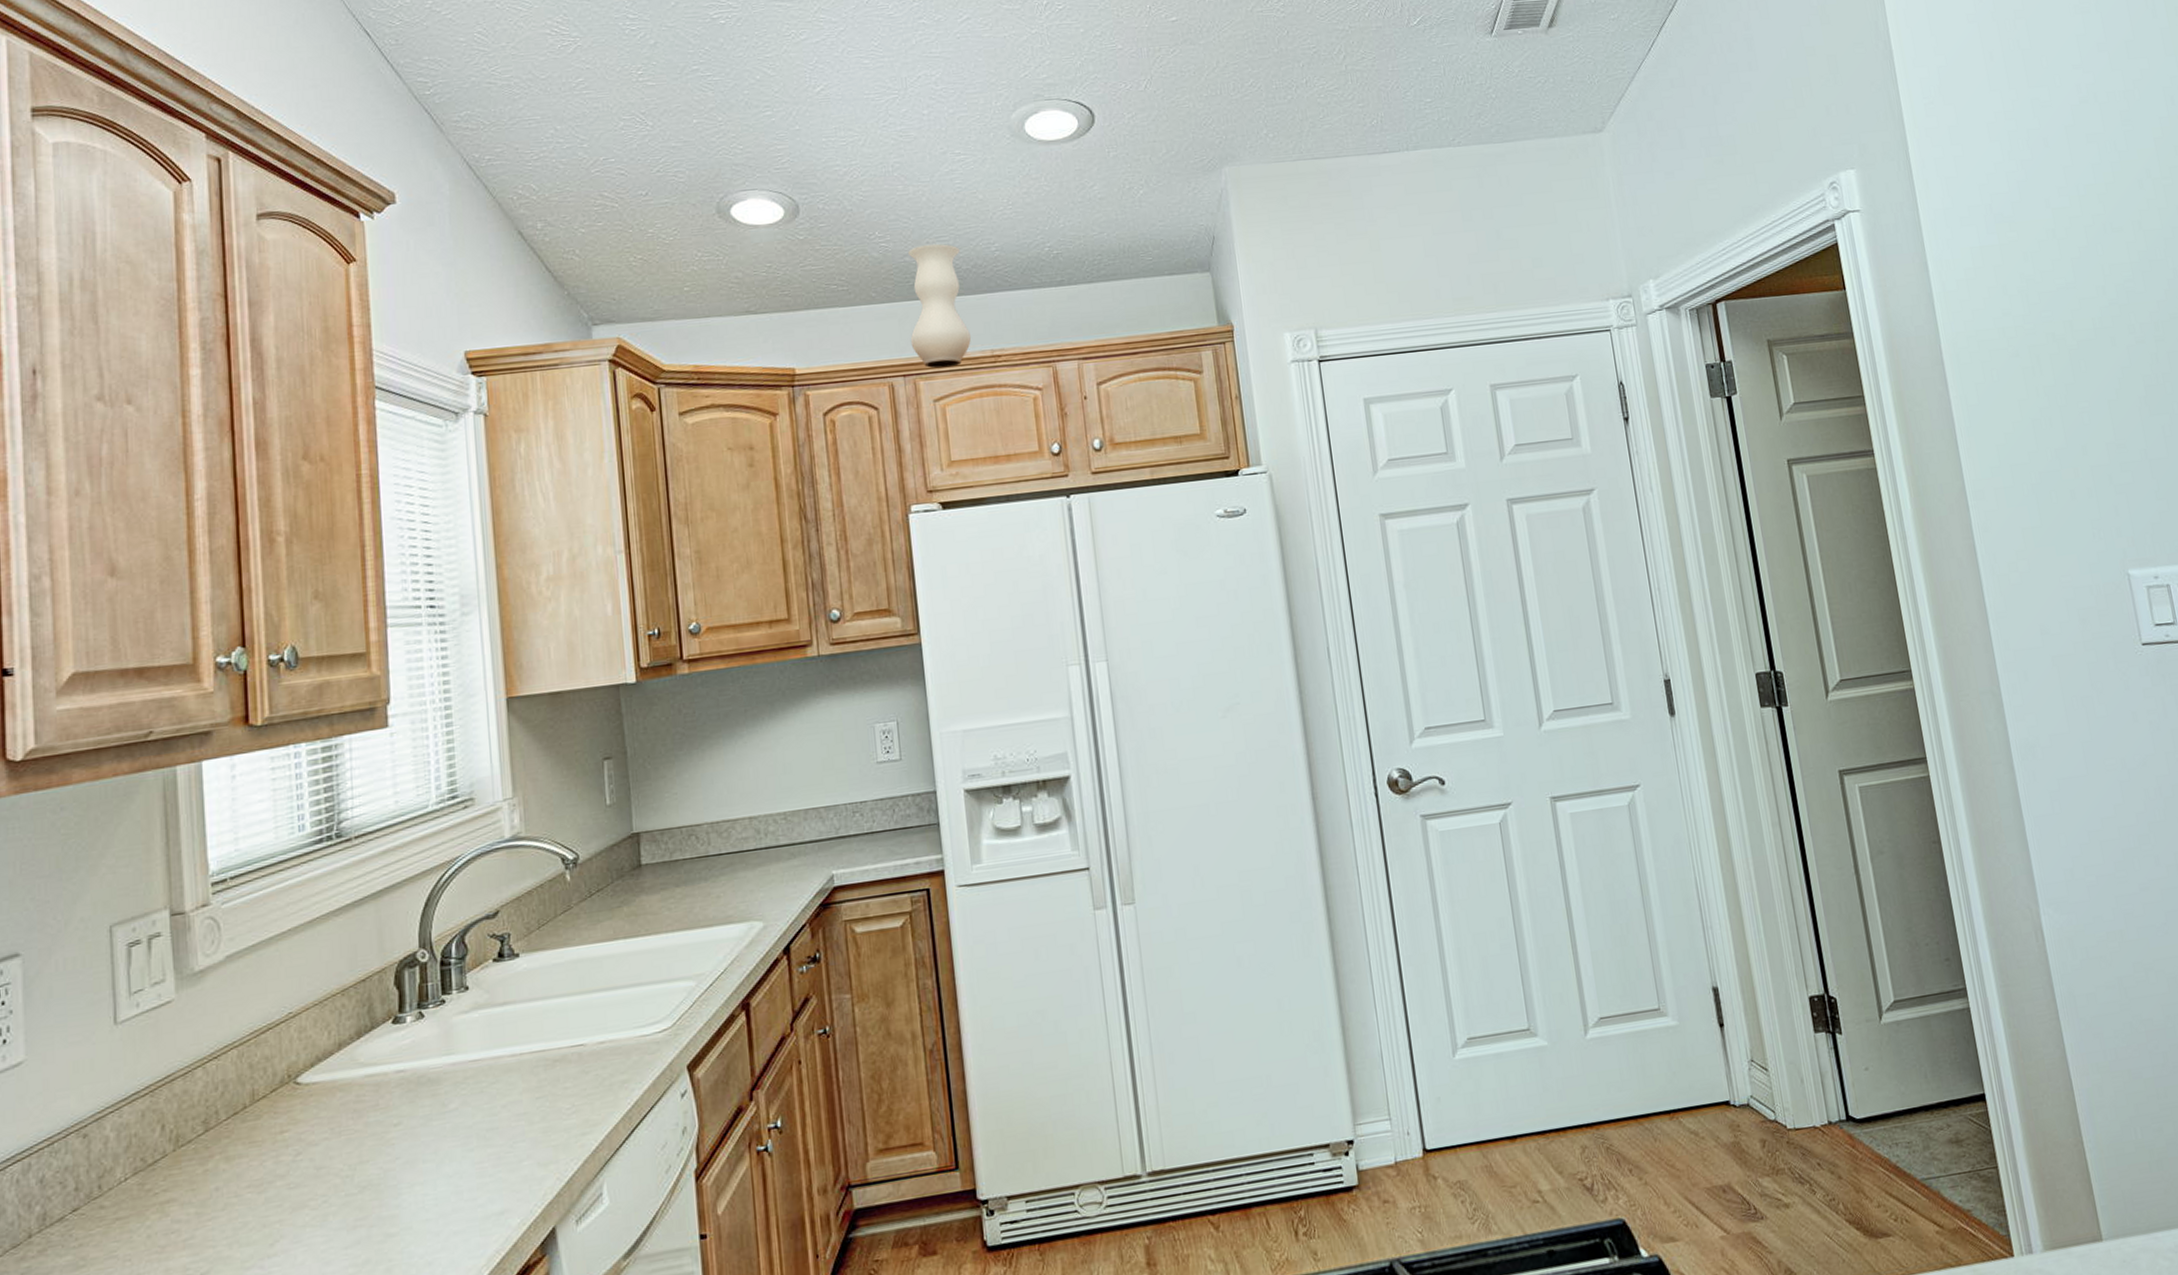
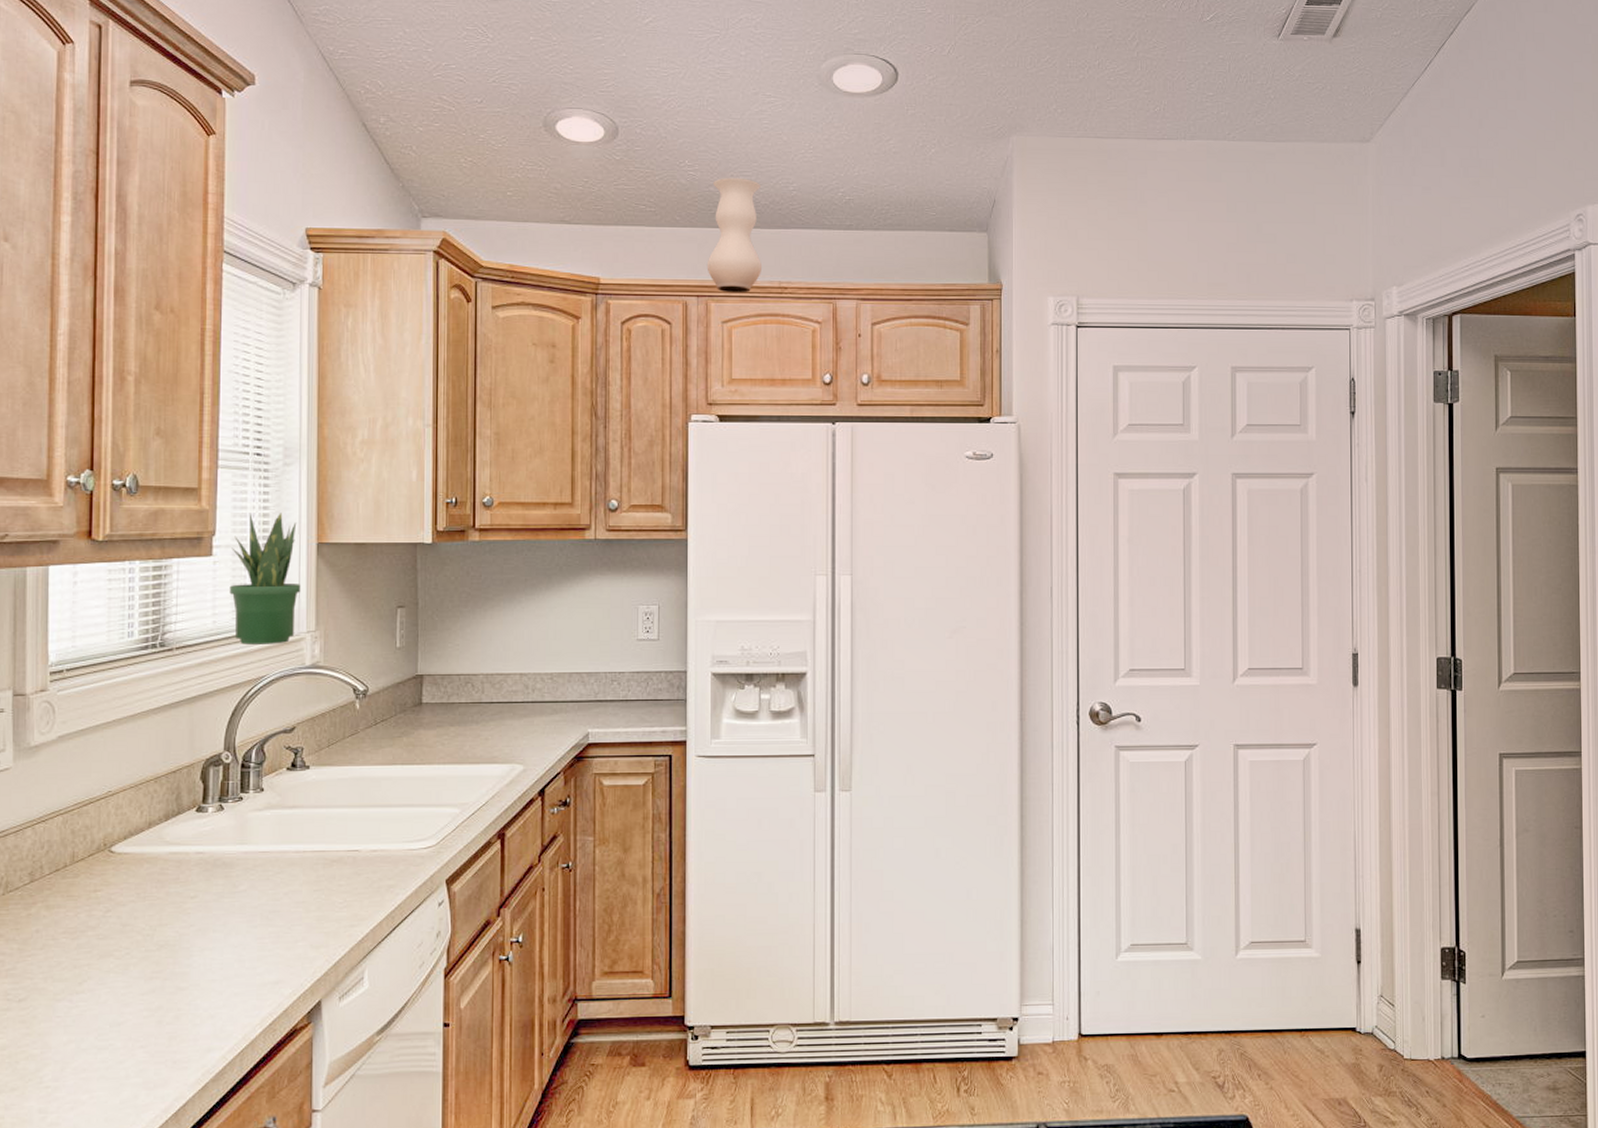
planter: none [410,669,493,824] -> present [229,513,301,646]

